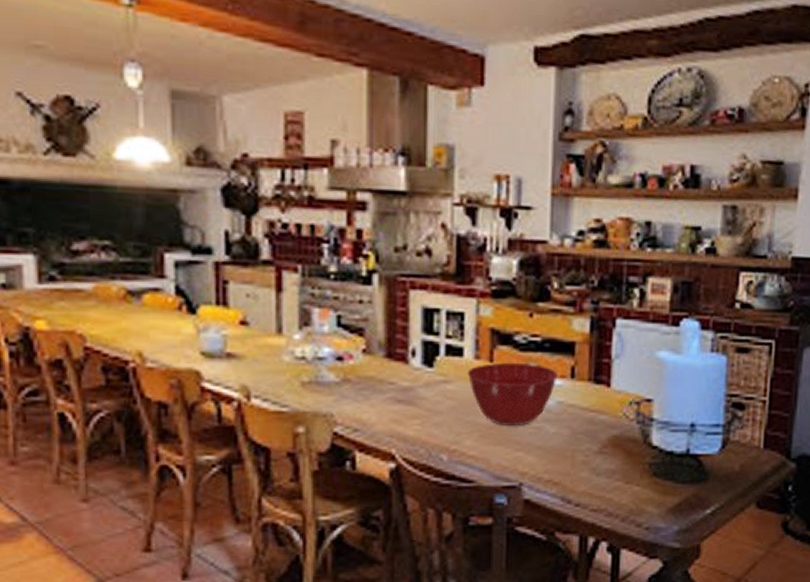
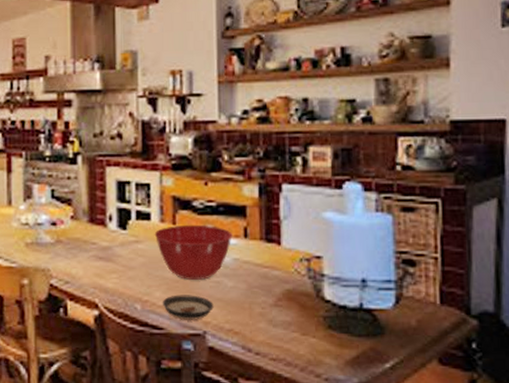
saucer: none [473,443,533,471] -> present [162,295,214,320]

